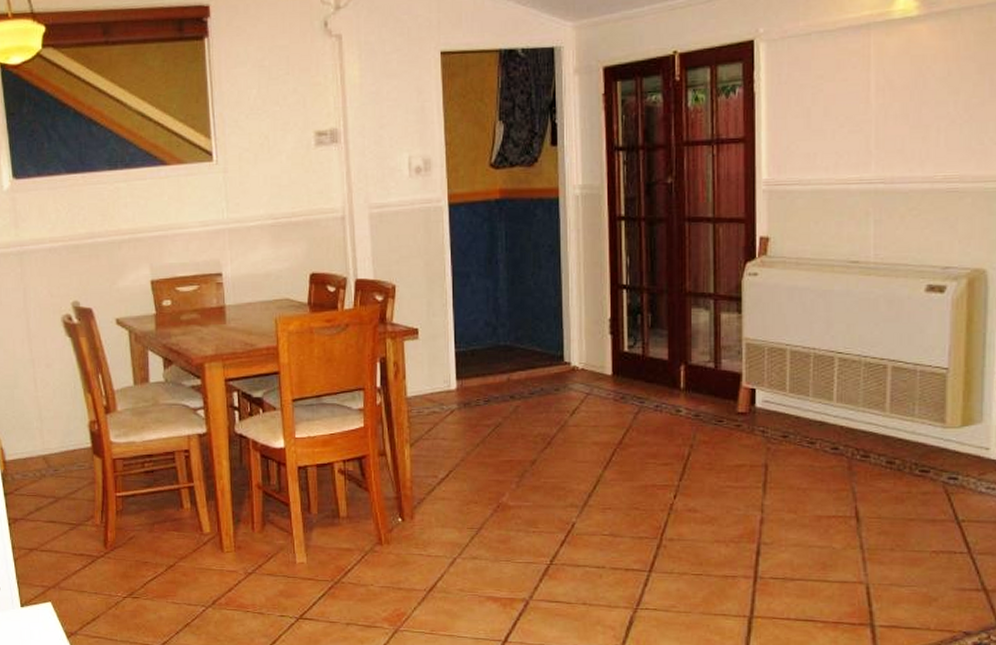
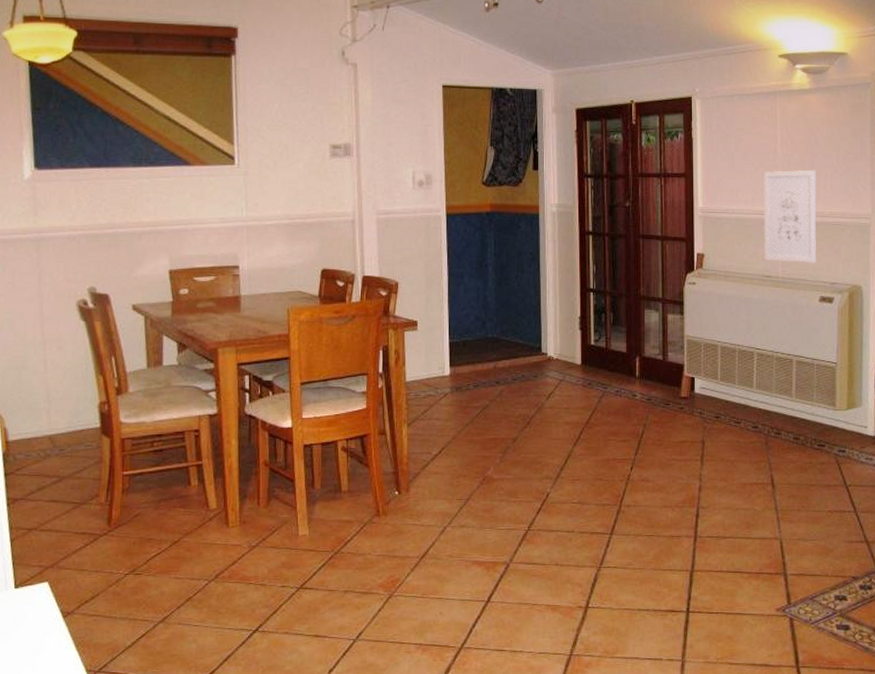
wall art: none [850,122,925,243] -> present [763,169,816,263]

